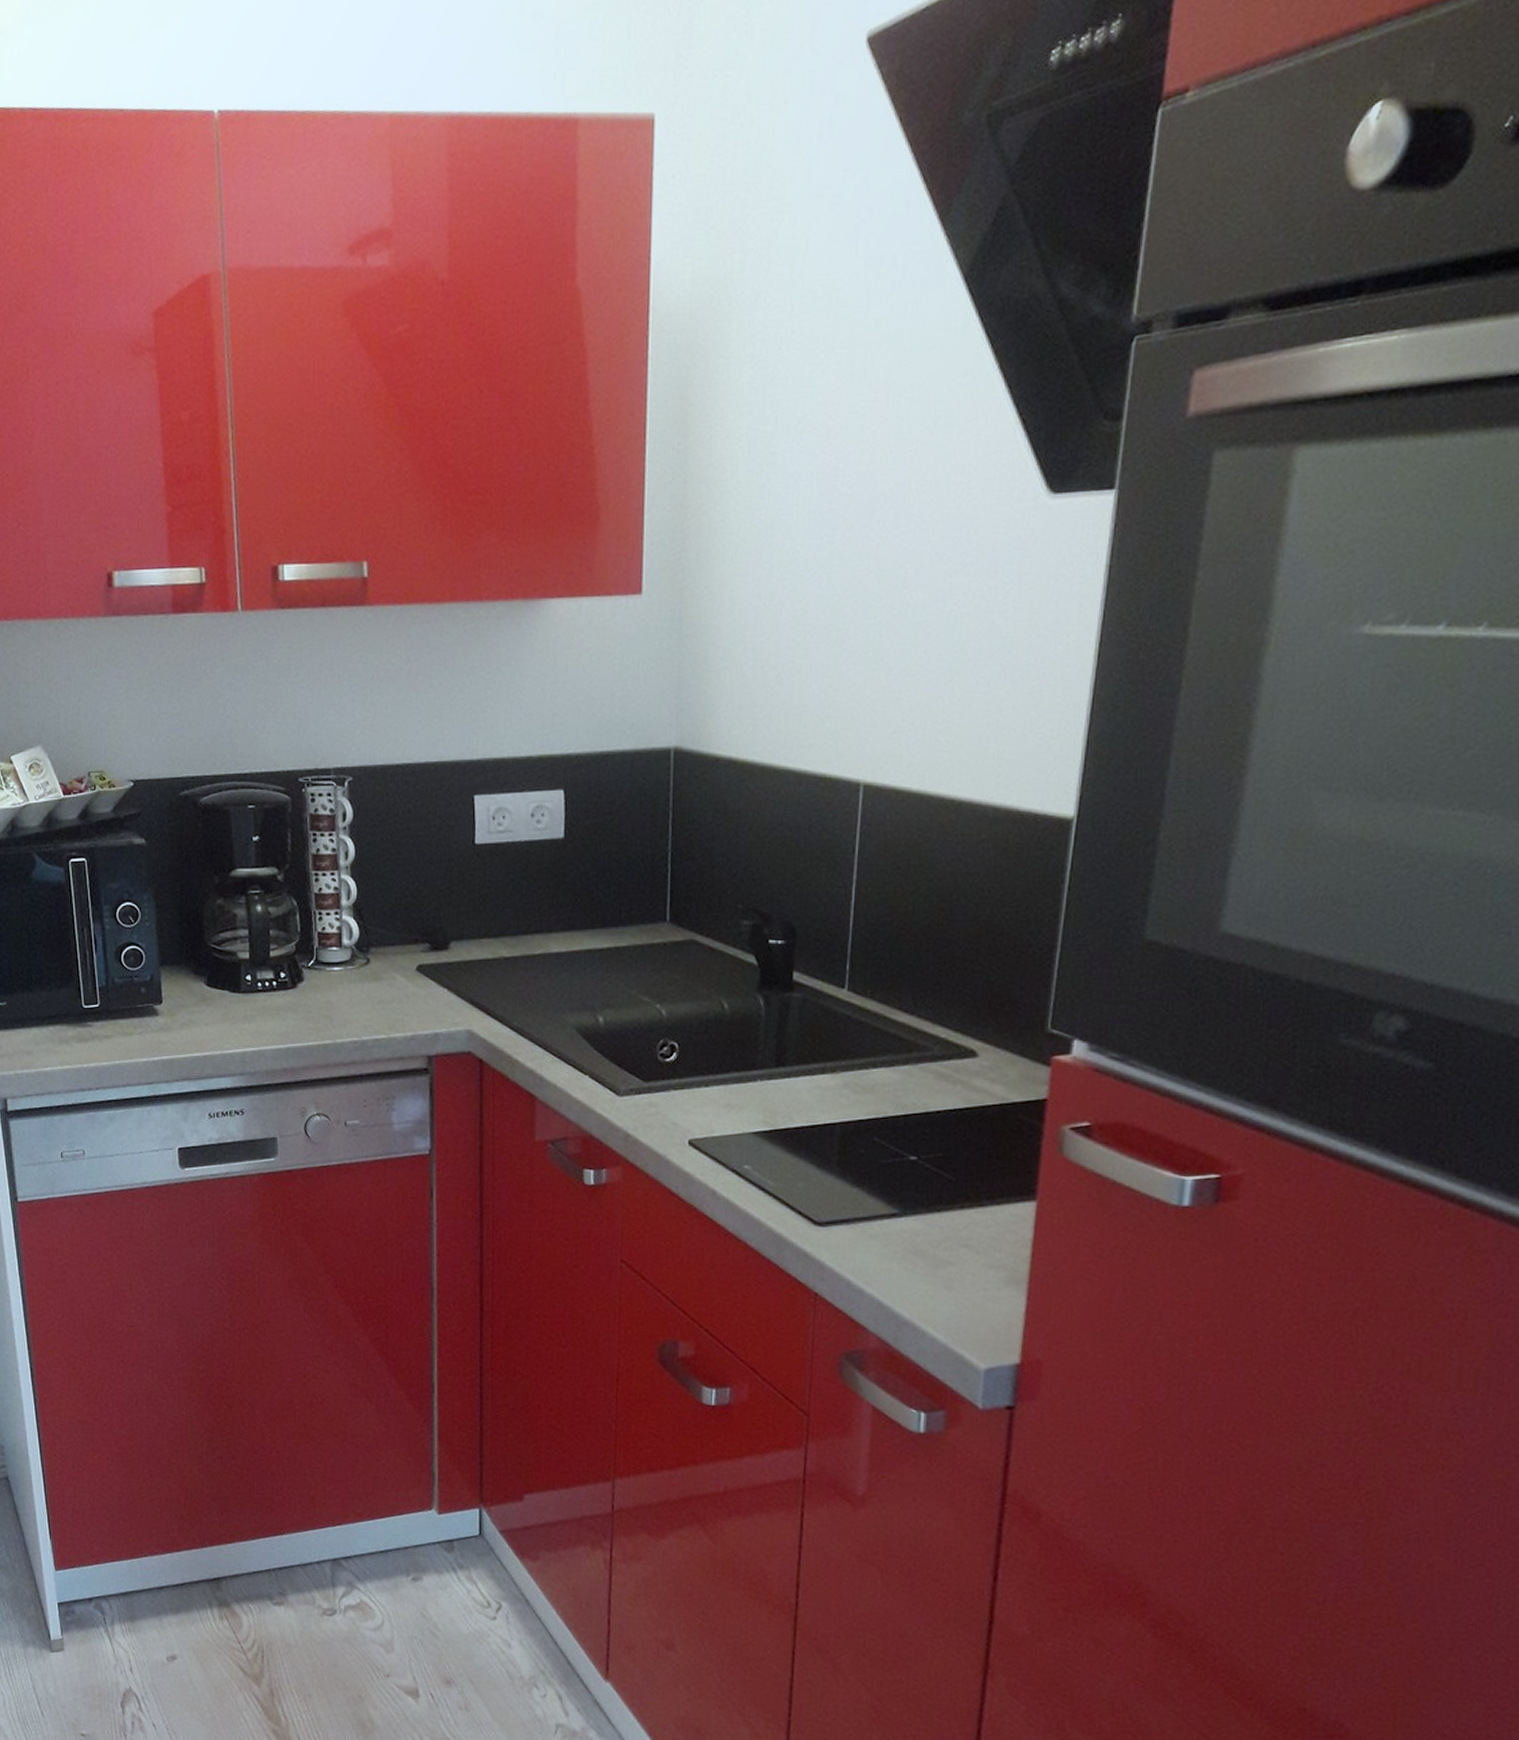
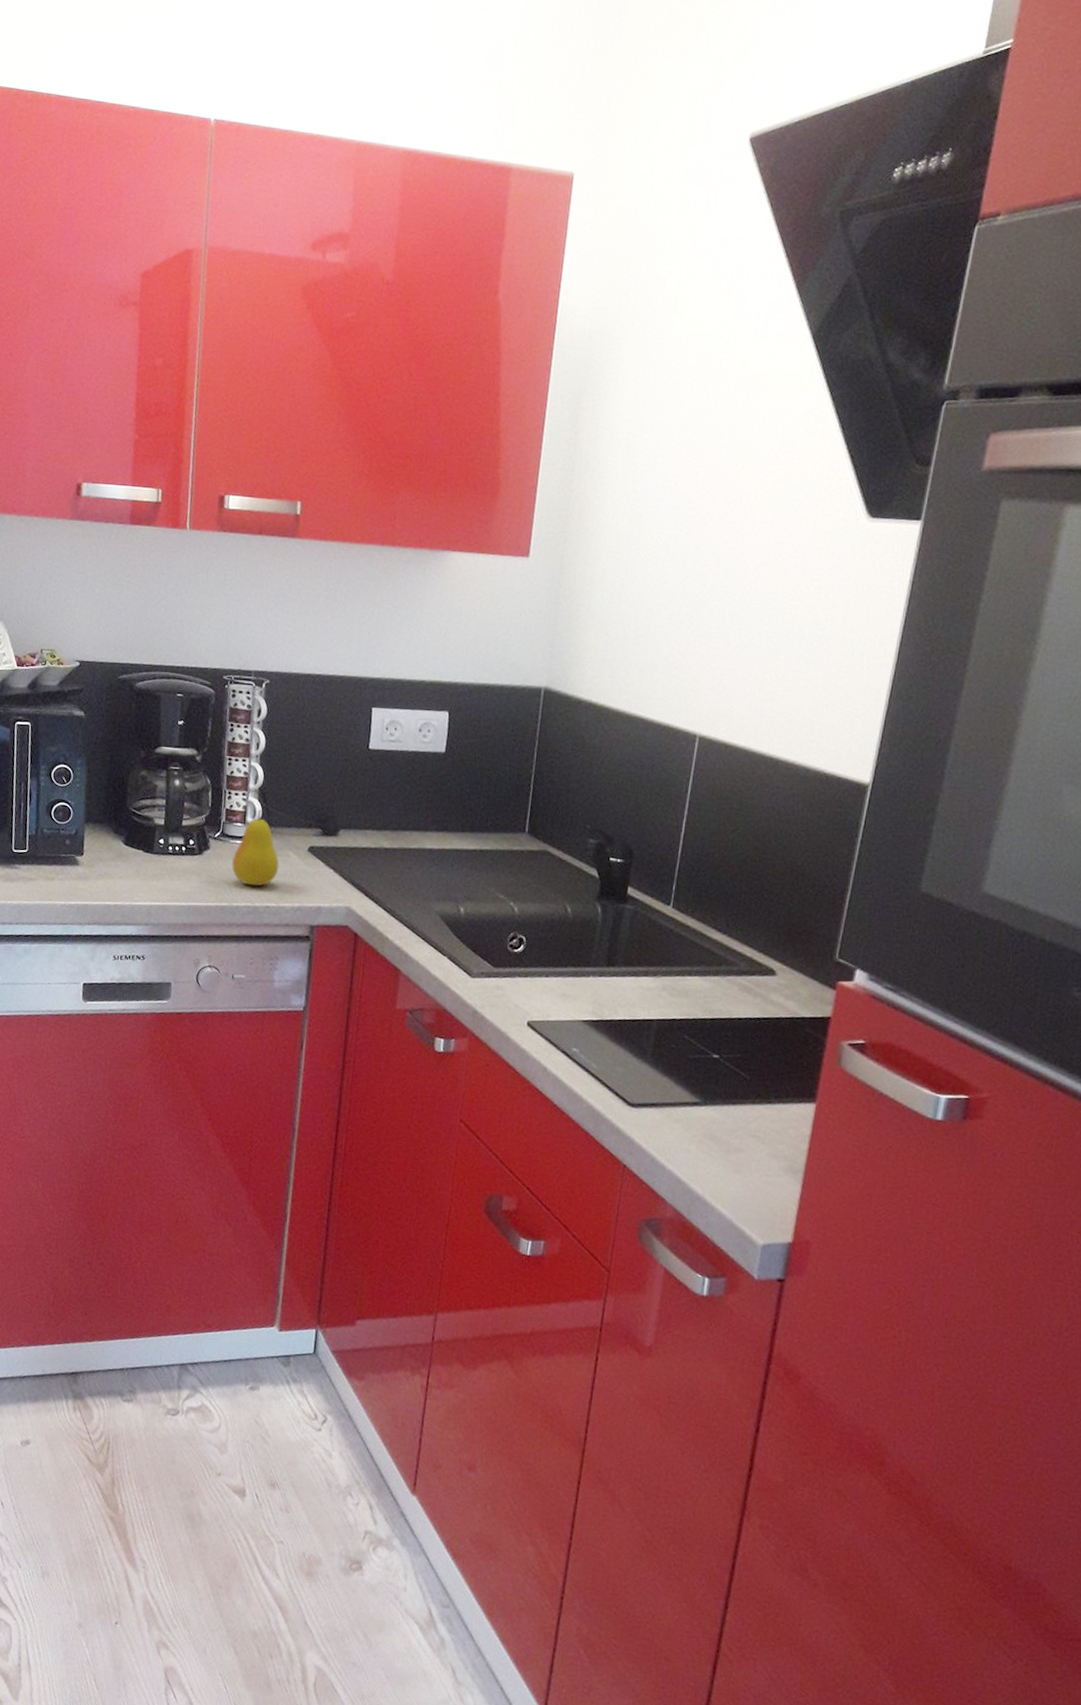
fruit: none [330,929,385,1018] -> present [231,810,279,886]

